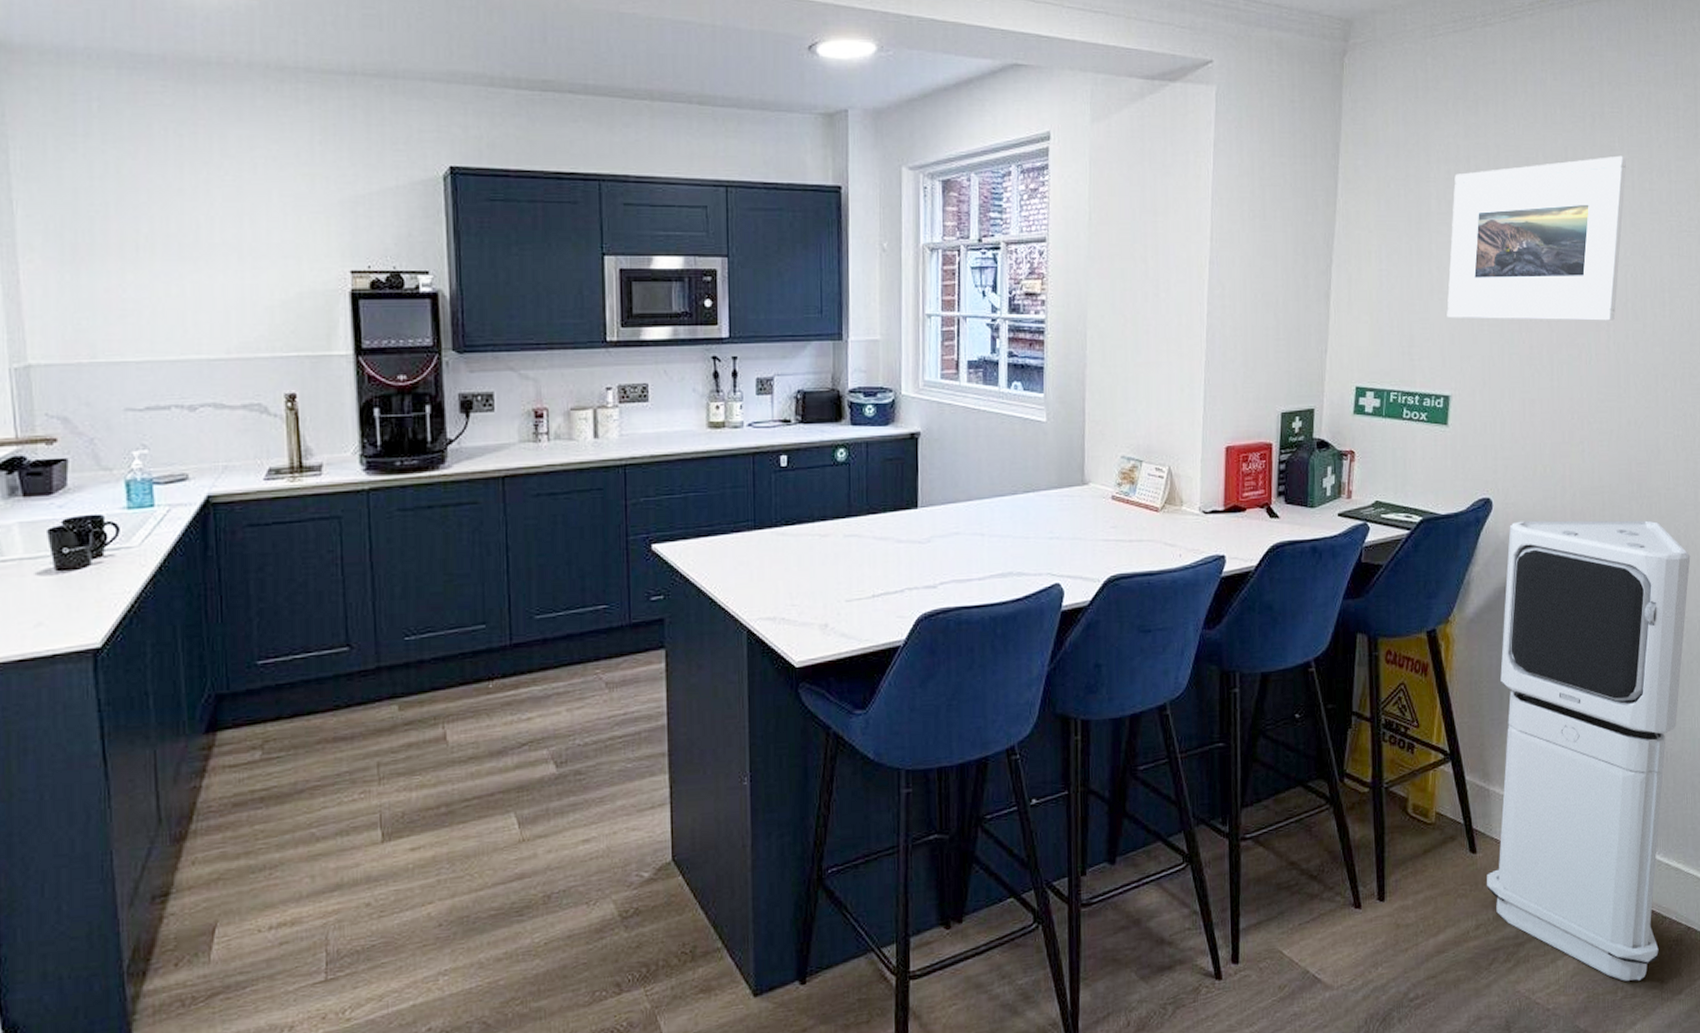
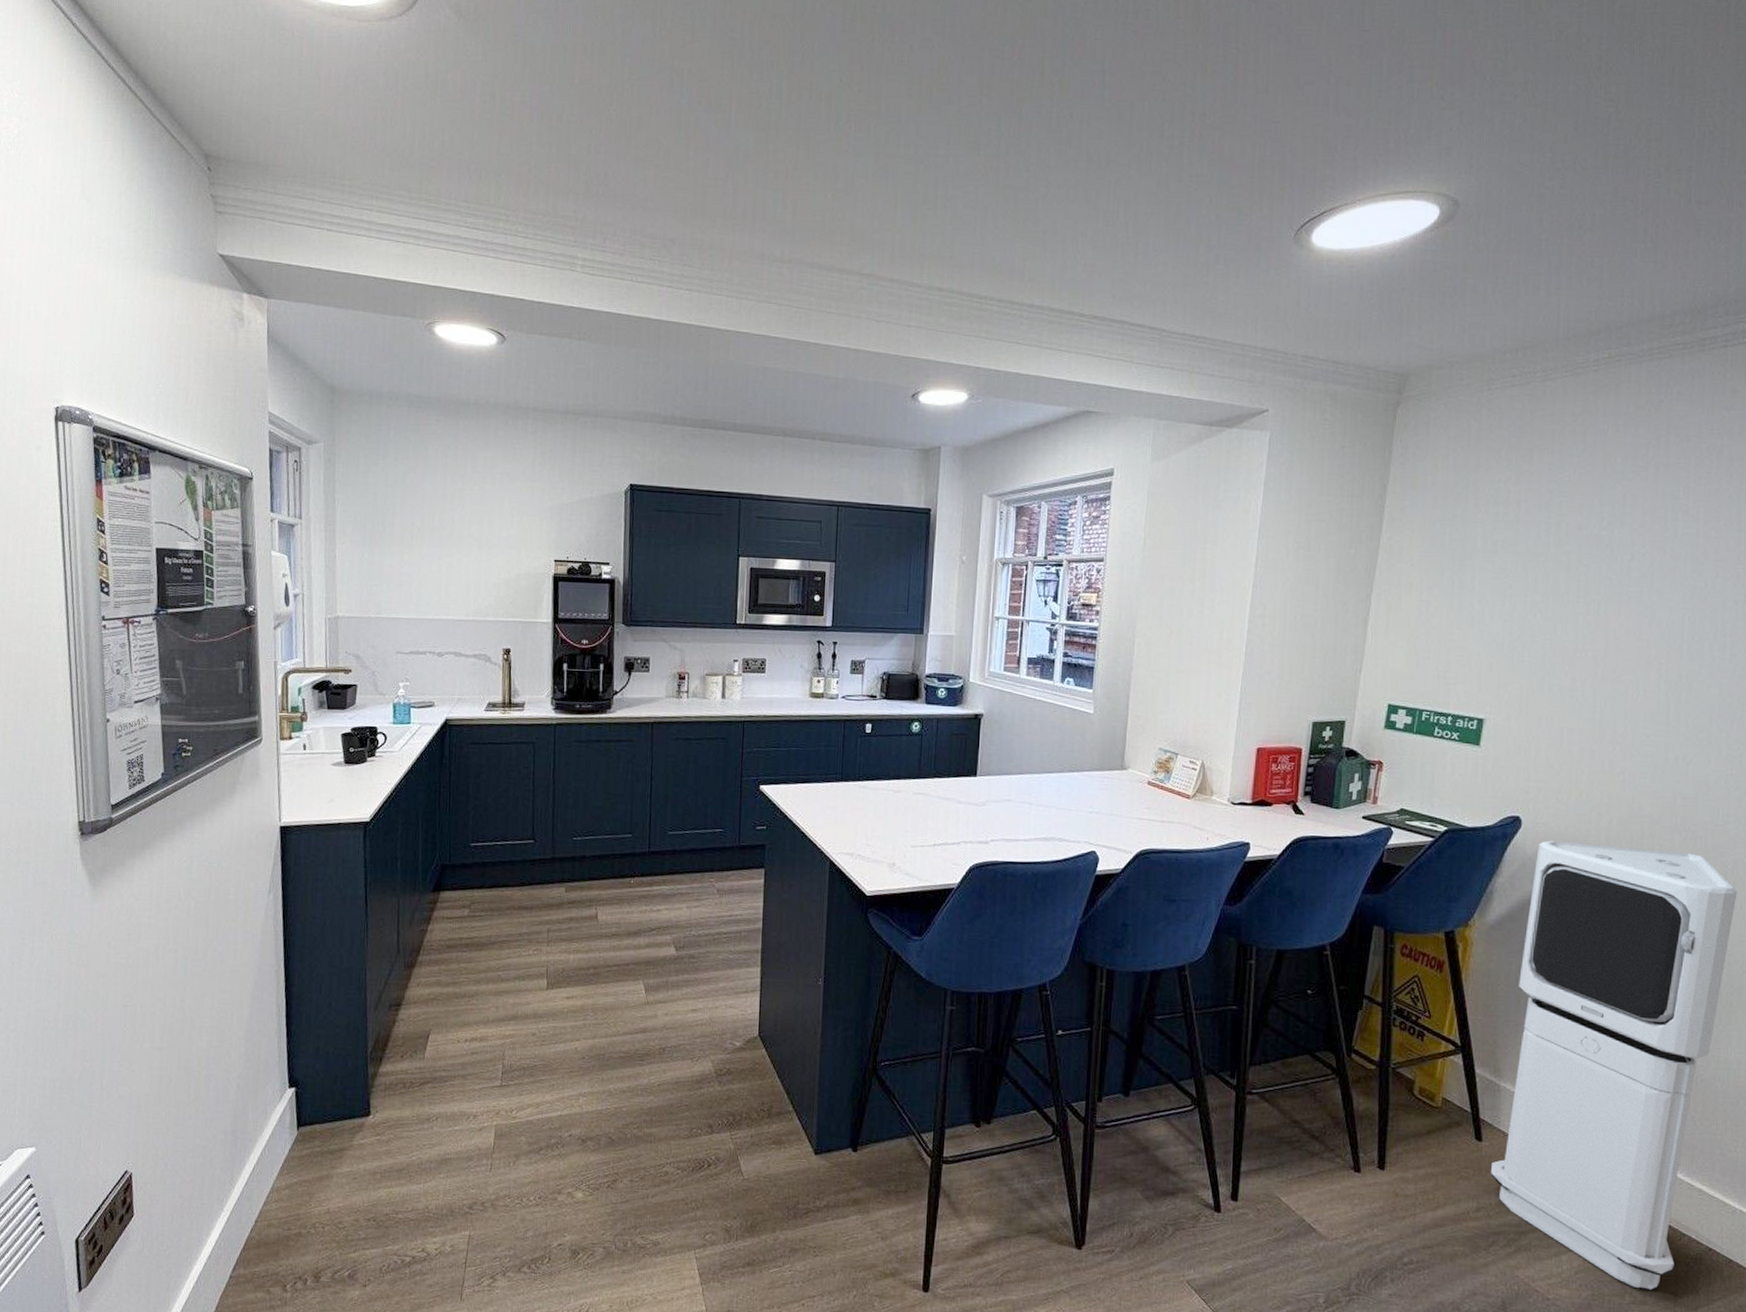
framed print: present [1447,155,1627,321] -> none [1486,504,1692,660]

